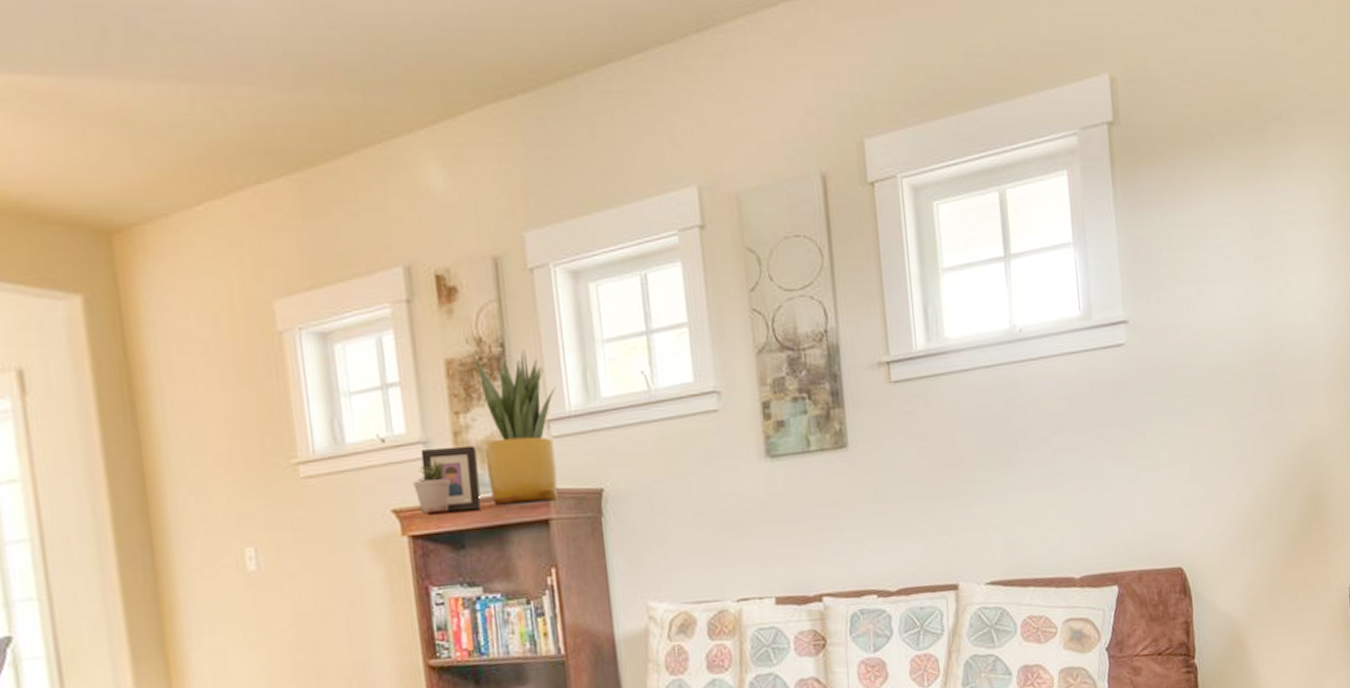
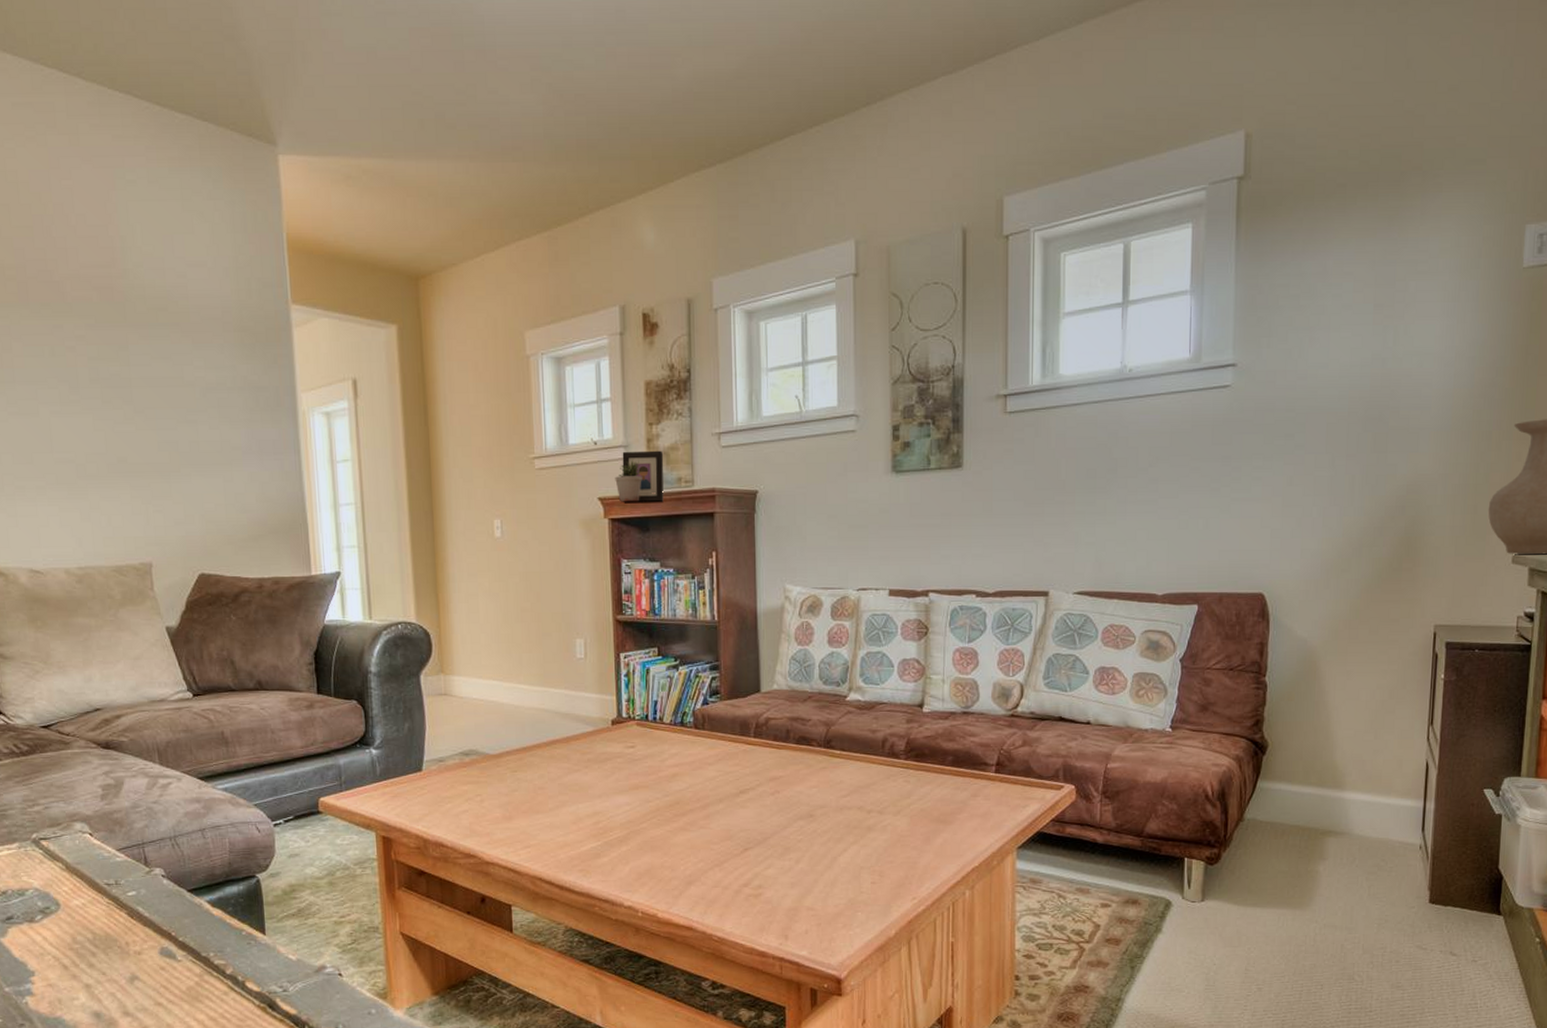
planter: present [472,349,558,507] -> none [666,375,727,500]

